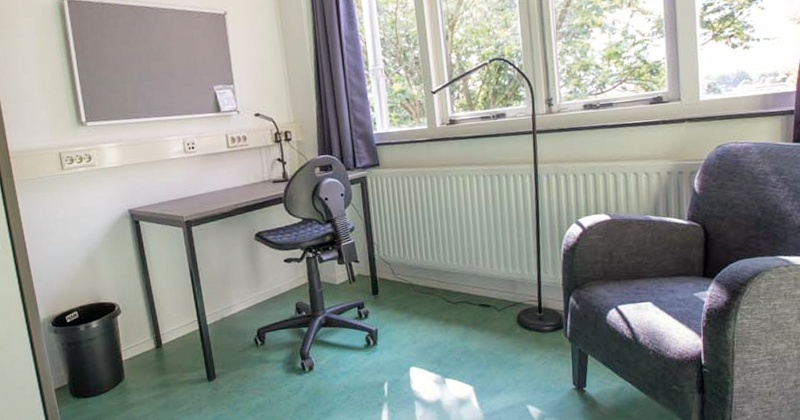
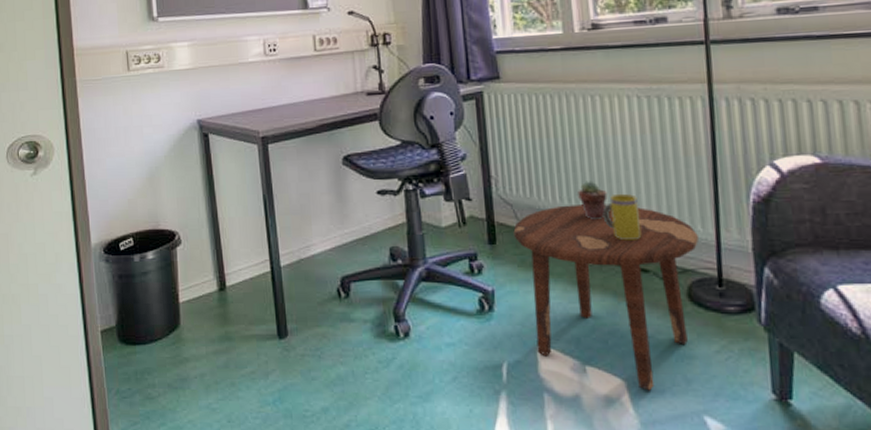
side table: none [391,259,525,392] -> present [513,204,698,391]
potted succulent: none [439,242,461,271] -> present [578,181,608,219]
mug: none [457,250,486,285] -> present [602,193,642,241]

